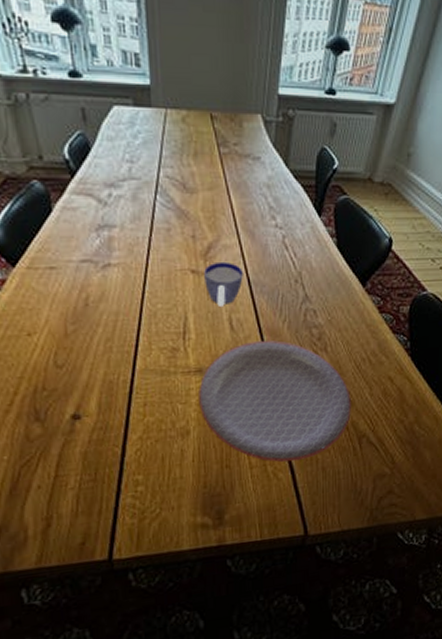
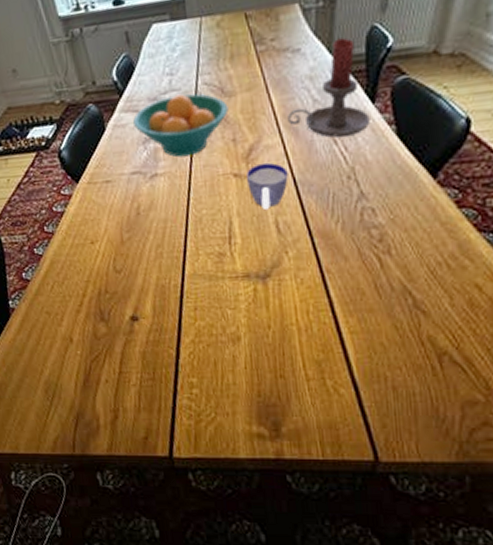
fruit bowl: none [86,184,189,249] -> present [133,93,229,158]
plate: present [198,340,351,462] -> none [247,243,426,377]
candle holder: none [246,154,316,243] -> present [288,38,370,138]

